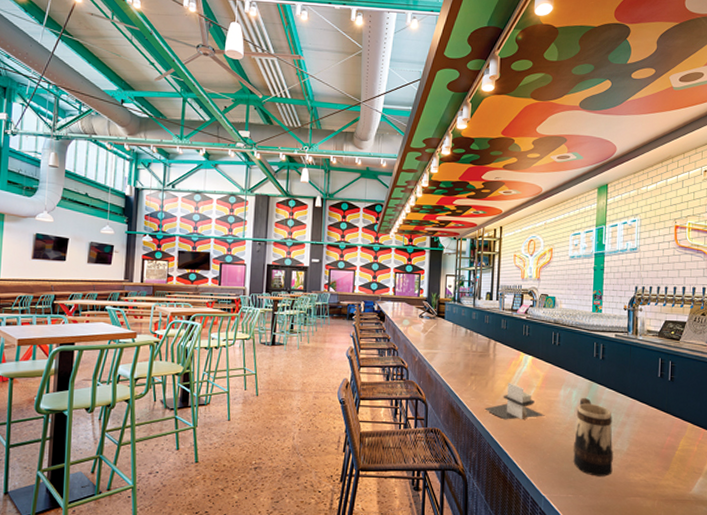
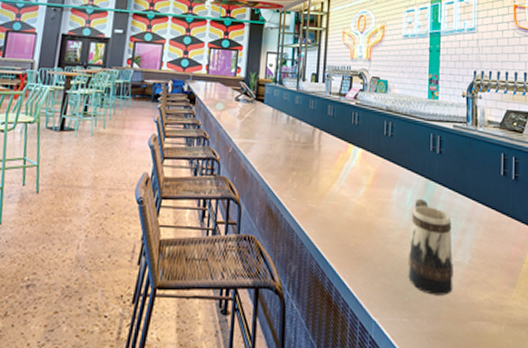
napkin holder: present [484,383,545,420] -> none [307,180,376,226]

